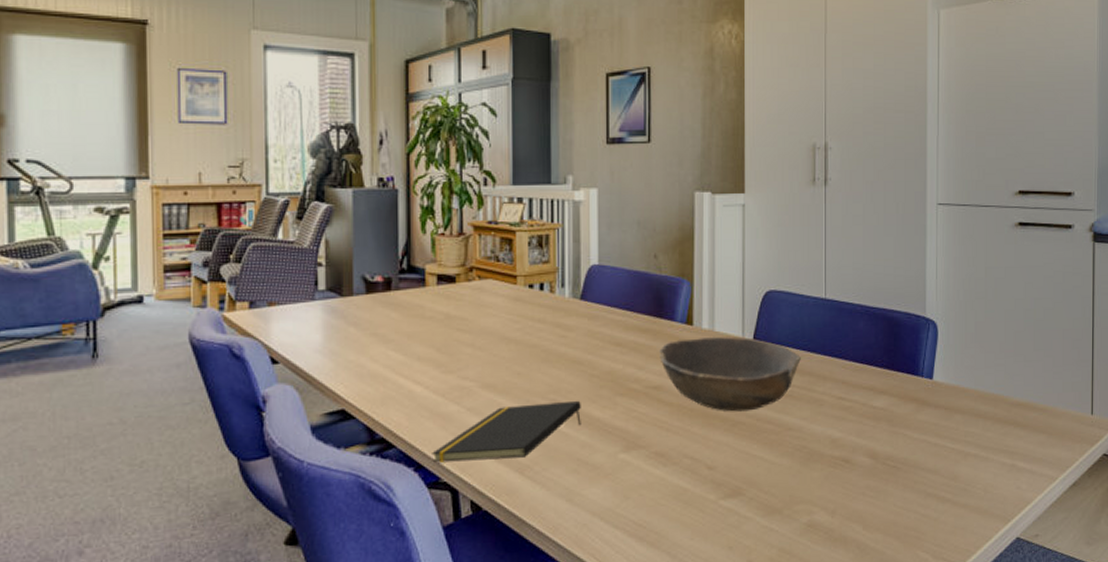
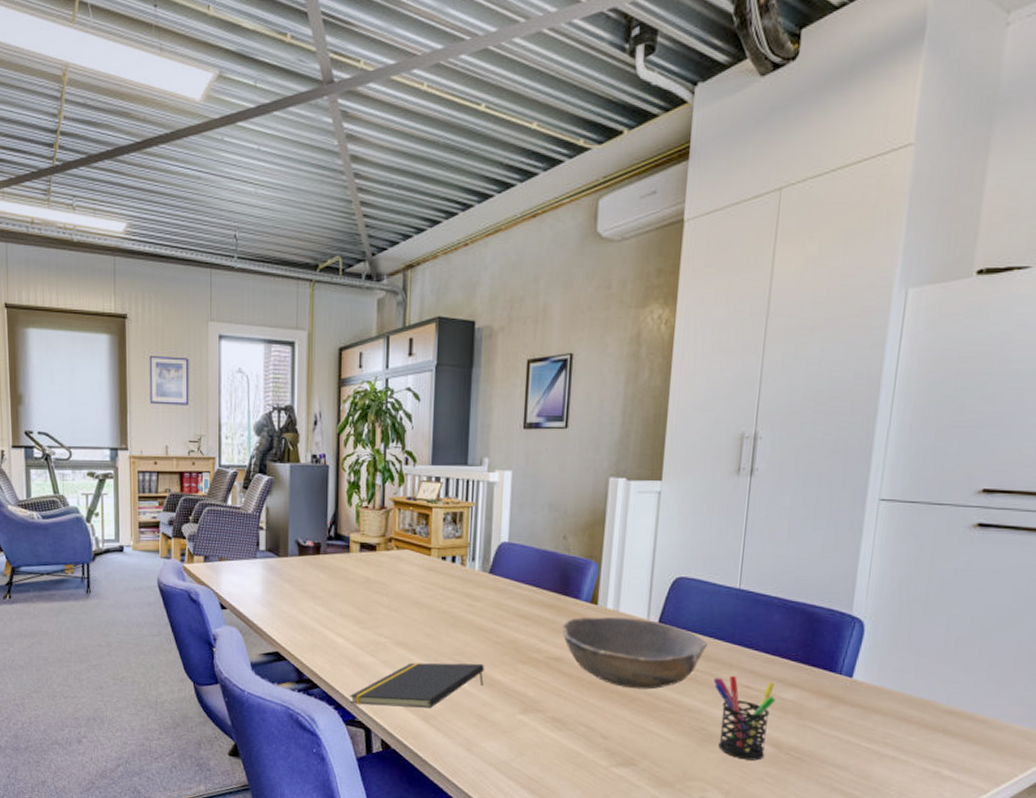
pen holder: none [810,387,868,475] -> present [714,675,776,761]

